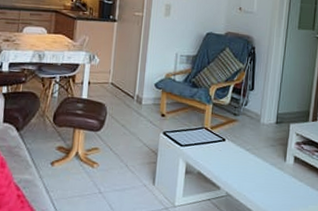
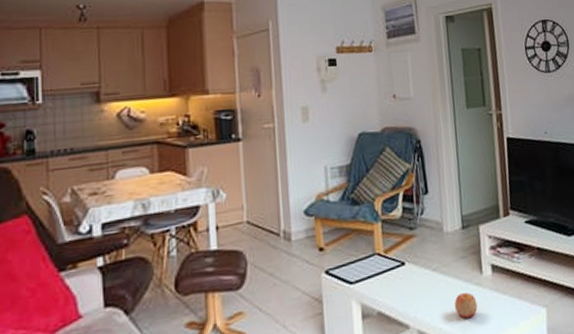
apple: none [259,173,277,192] -> present [454,293,478,318]

